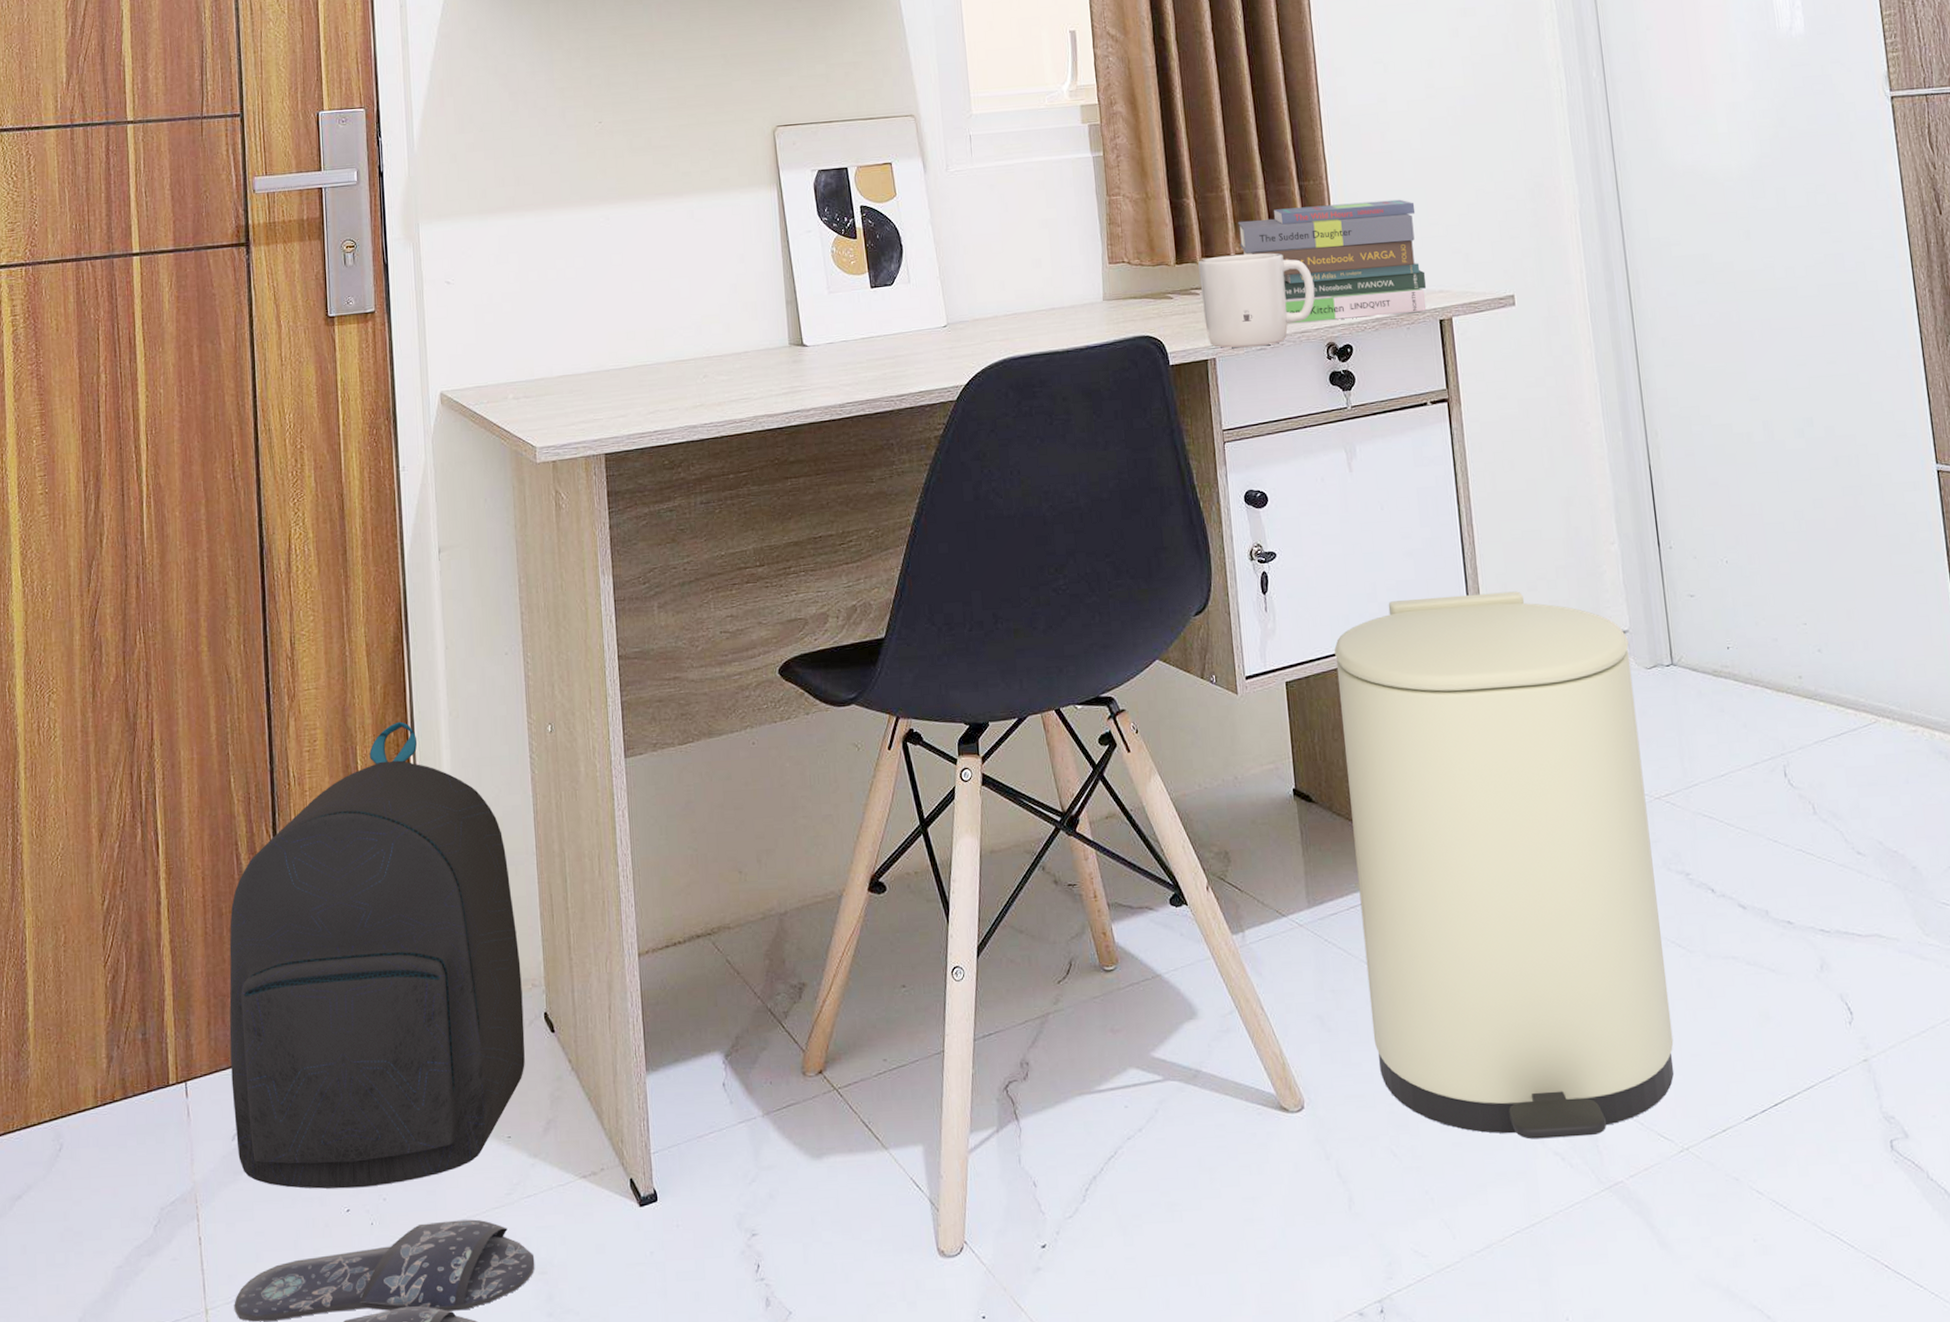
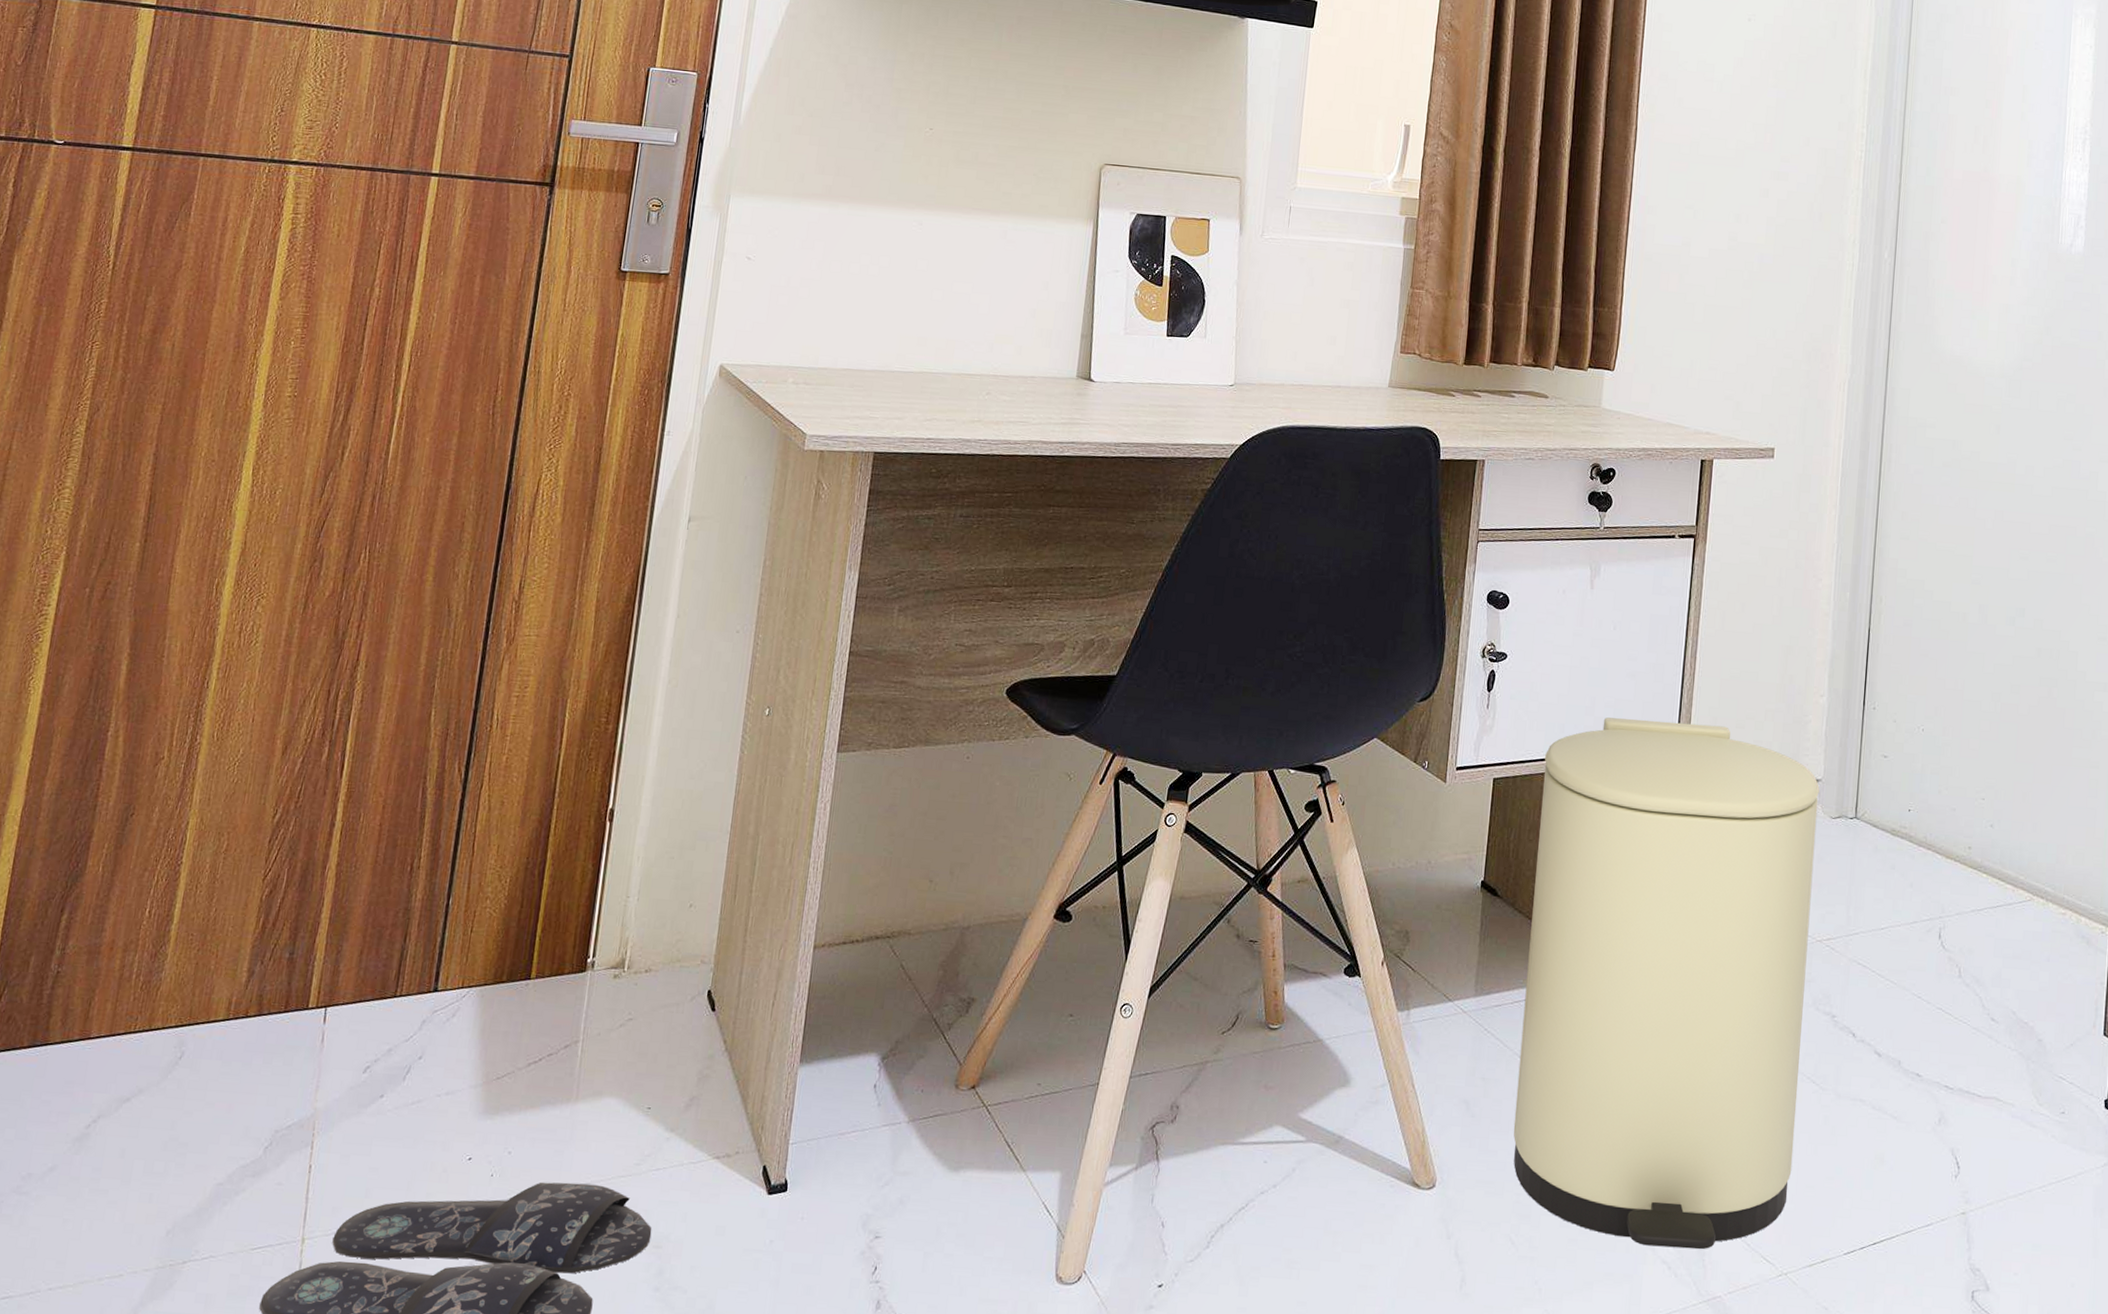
backpack: present [229,721,525,1189] -> none [366,681,700,1139]
mug: present [1198,252,1315,348] -> none [1480,363,1591,456]
books: present [1237,199,1427,323] -> none [1527,329,1698,450]

